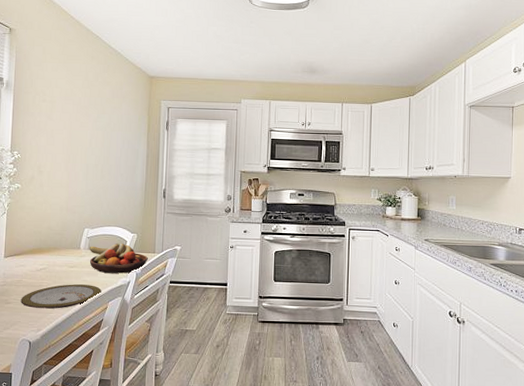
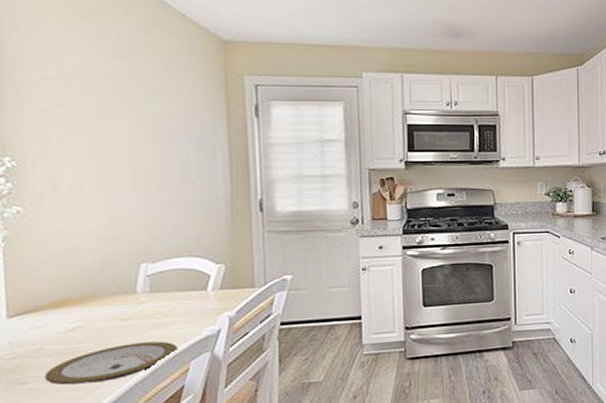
fruit bowl: present [89,243,149,274] -> none [150,278,246,323]

